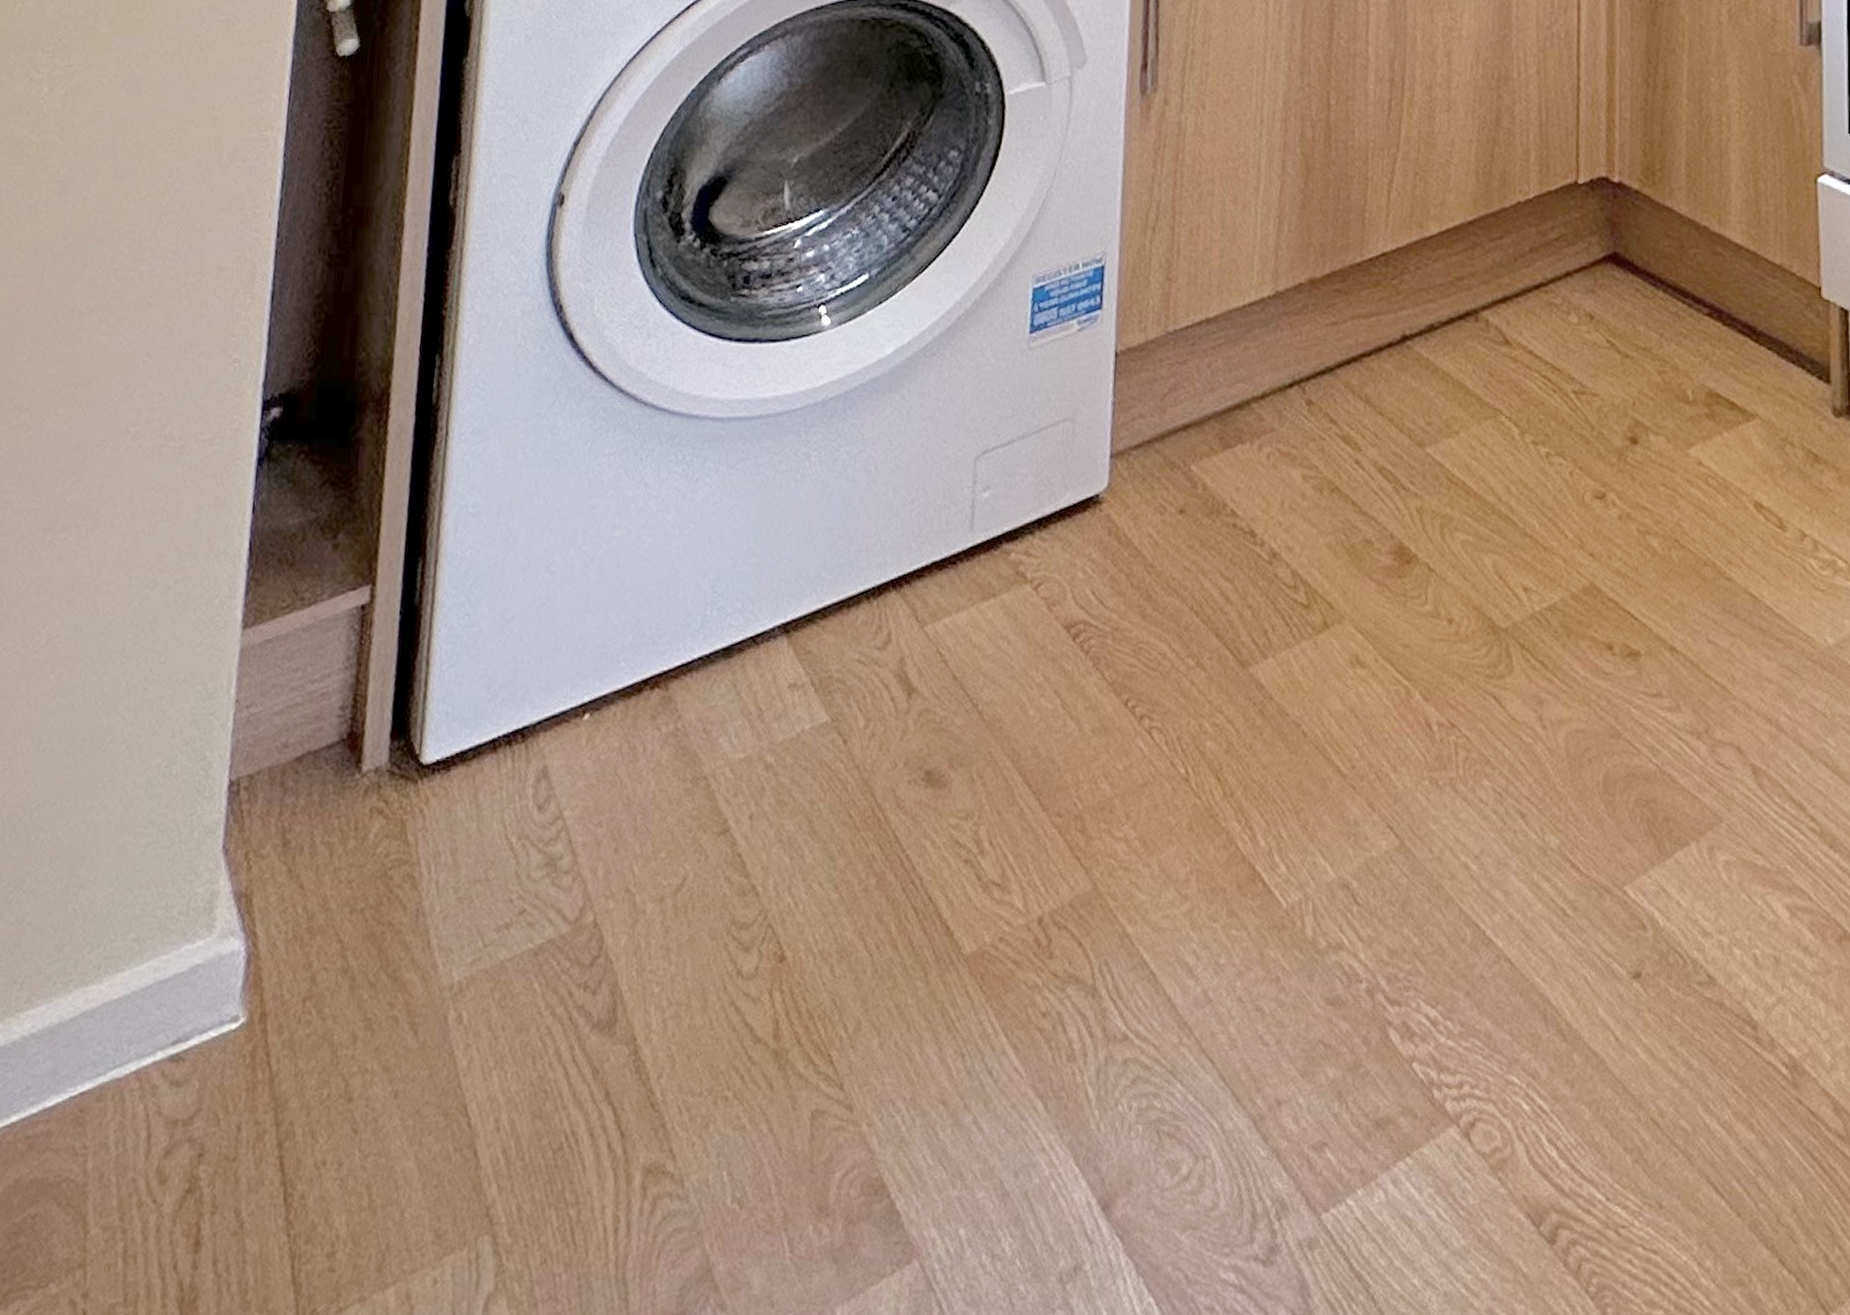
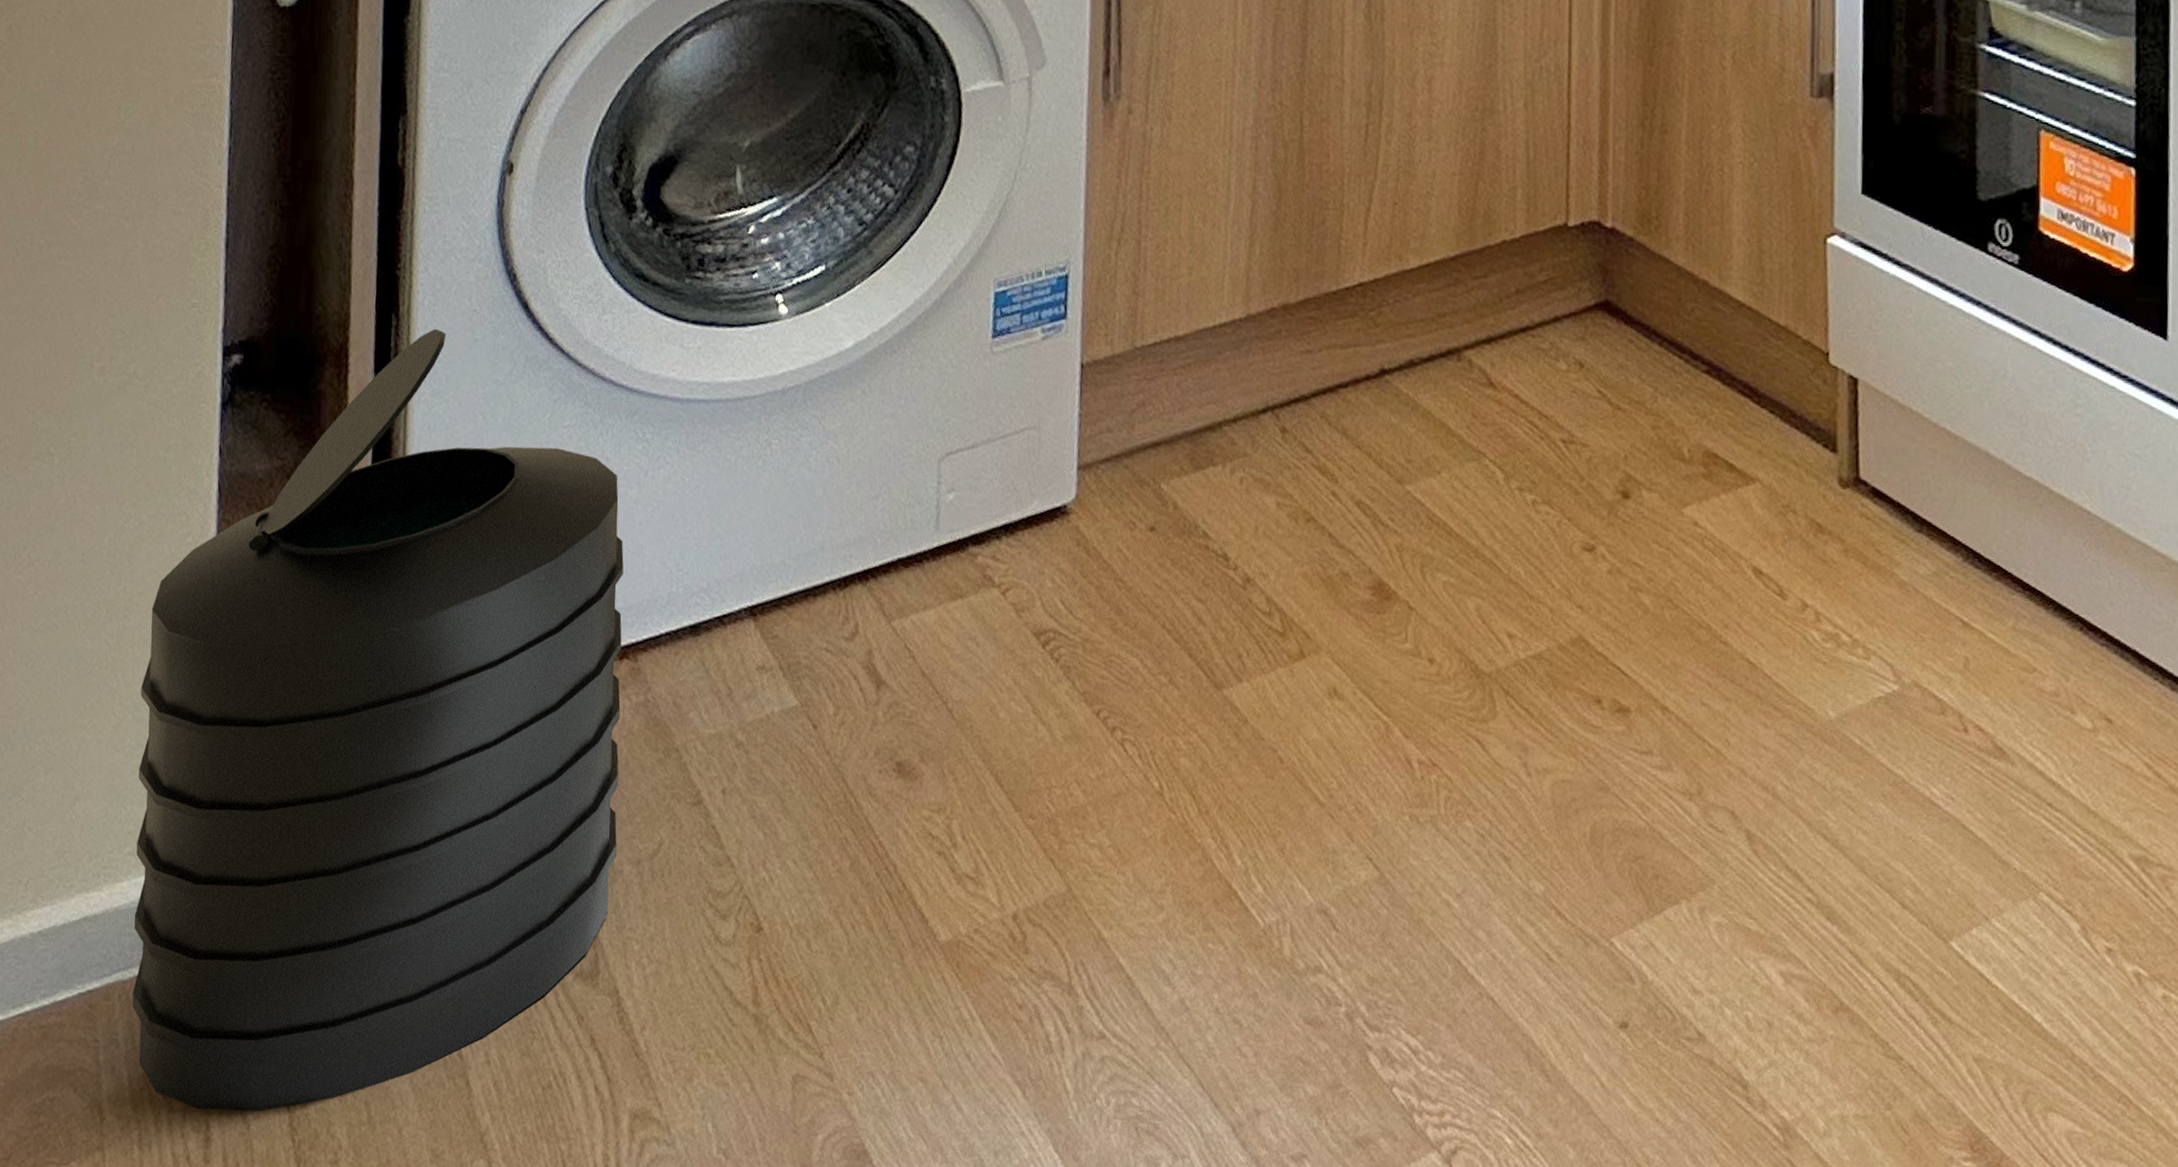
trash can: none [126,366,659,1212] -> present [132,328,624,1112]

